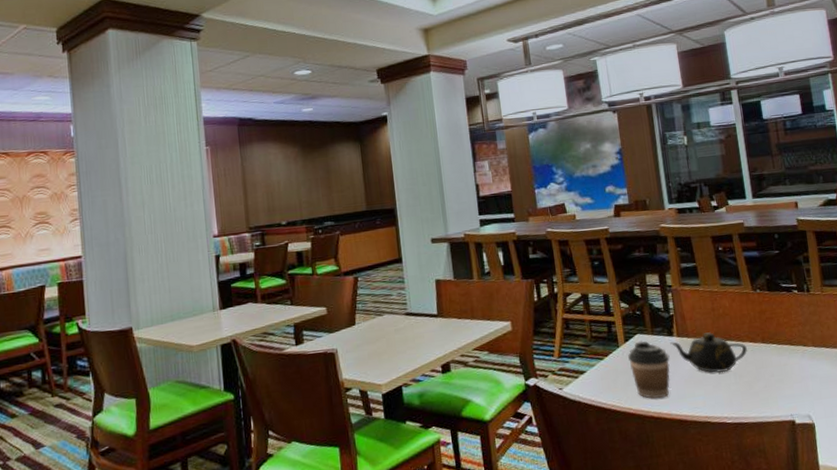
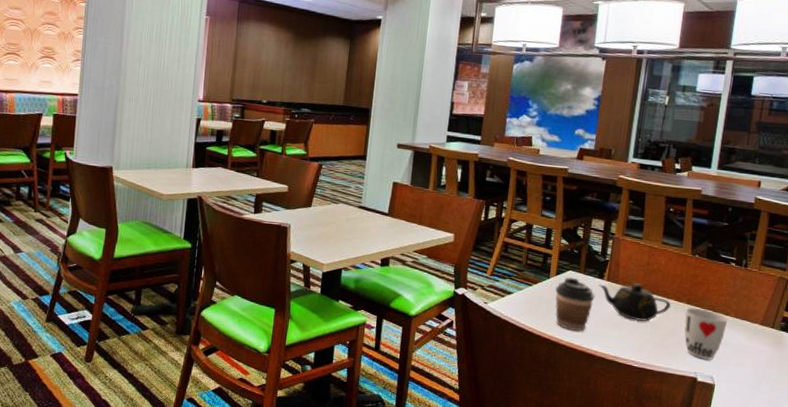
cup: none [762,344,809,399] -> present [684,307,728,360]

